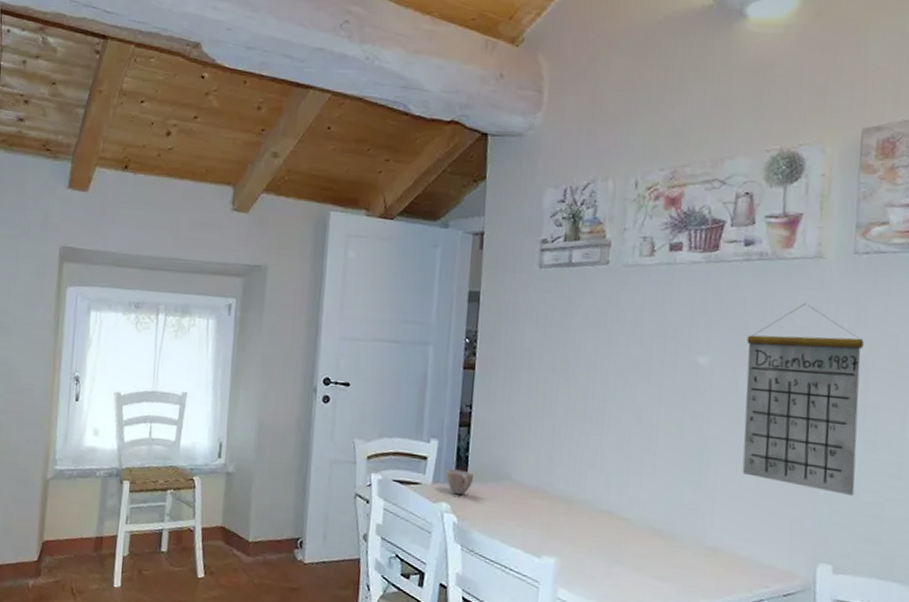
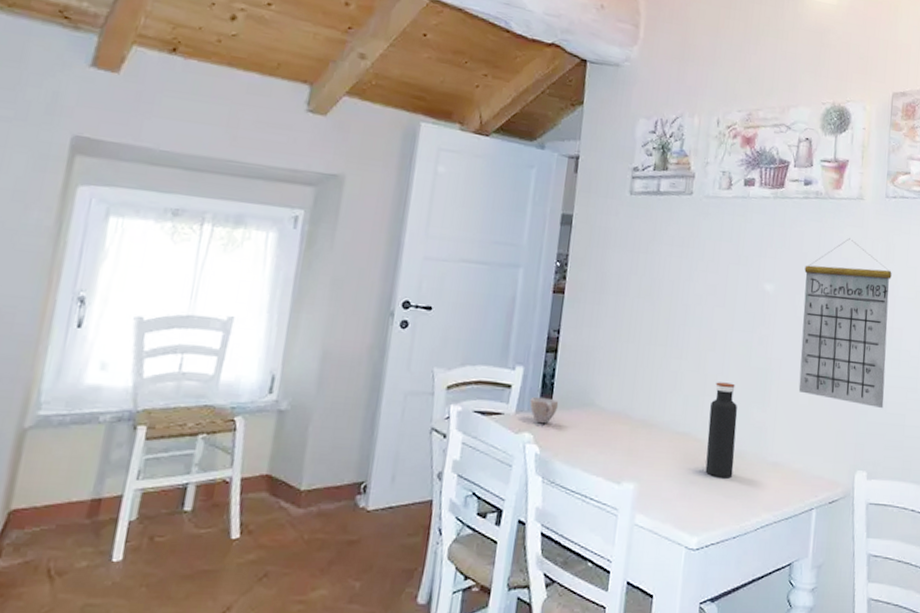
water bottle: none [633,460,669,560] -> present [705,382,738,478]

